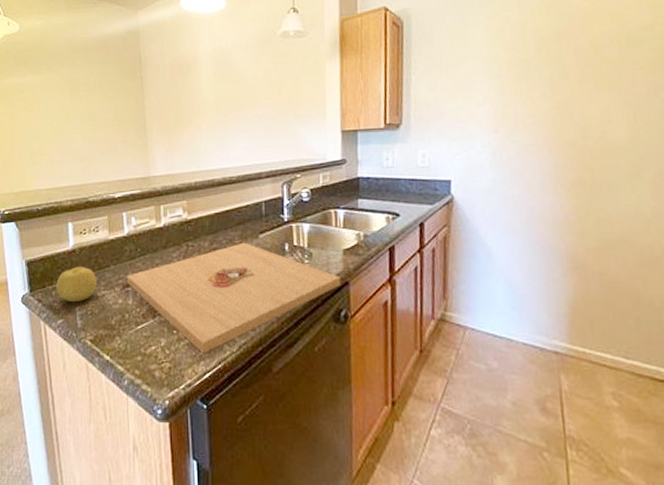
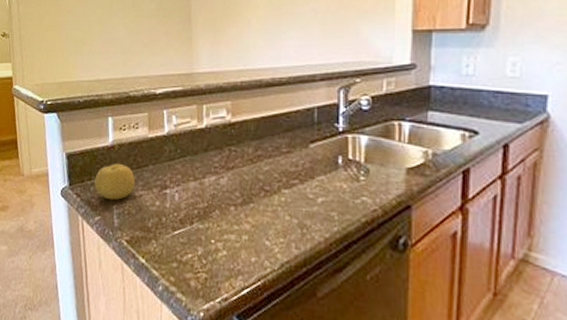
platter: present [126,242,341,353] -> none [164,151,402,268]

